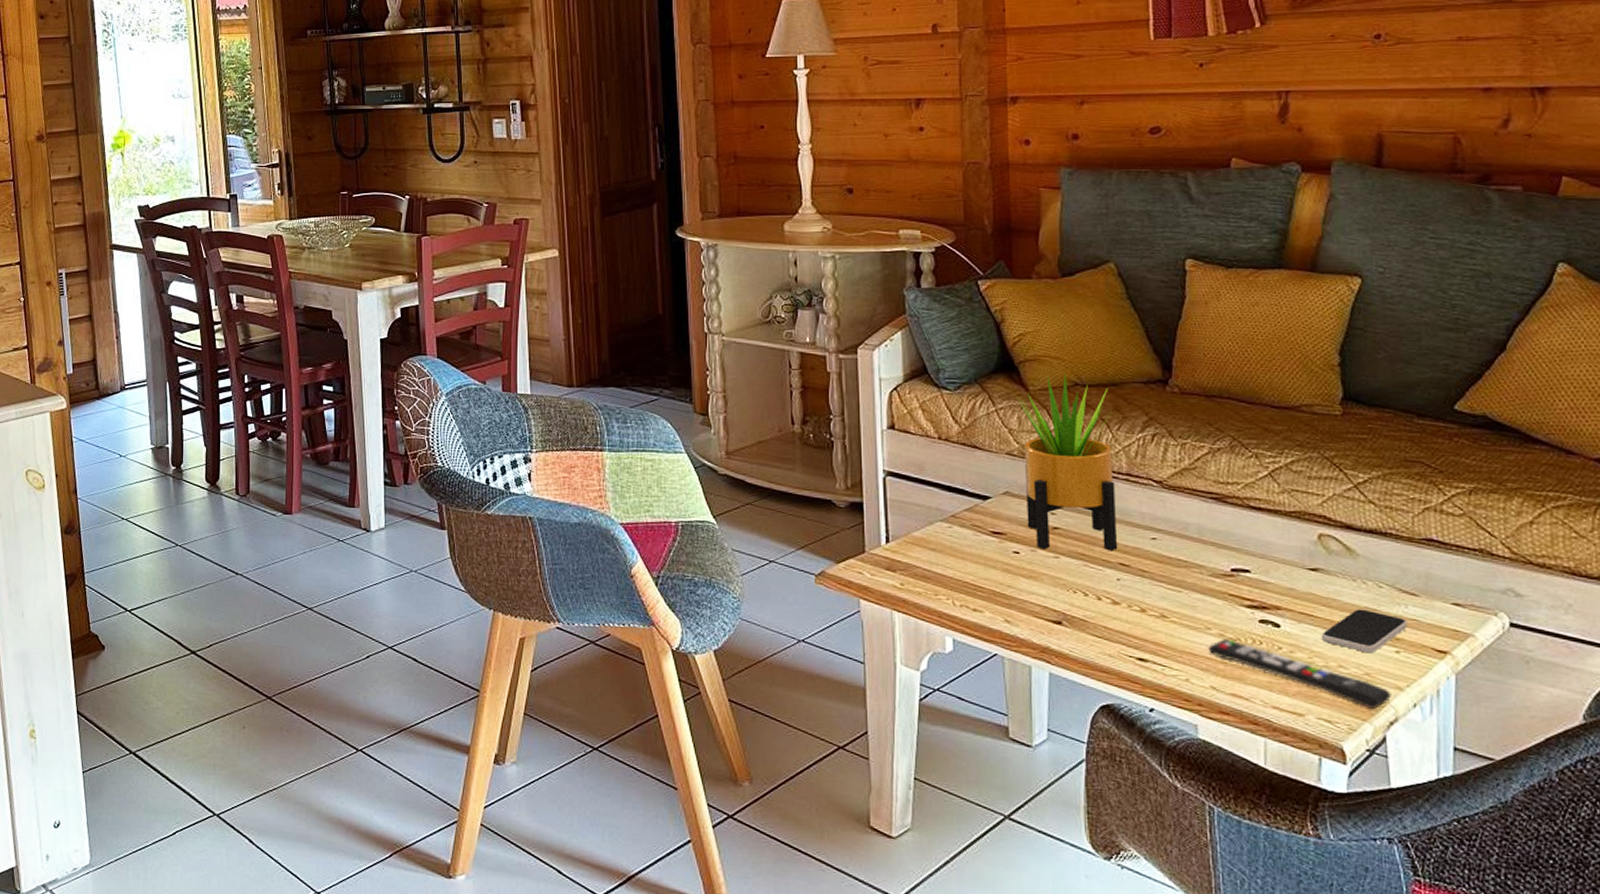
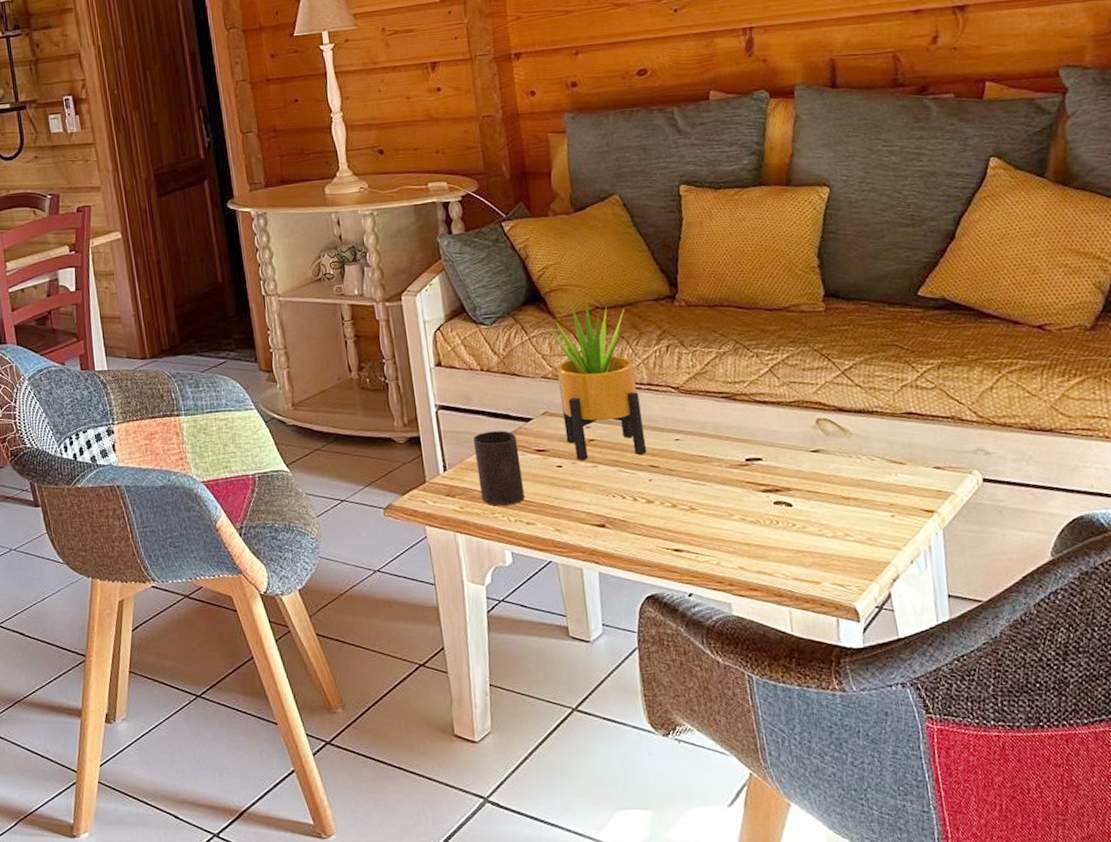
cup: none [922,506,973,588] -> present [473,431,525,506]
remote control: present [1208,639,1393,710] -> none [733,522,893,570]
smartphone: present [1321,609,1407,654] -> none [827,481,898,520]

